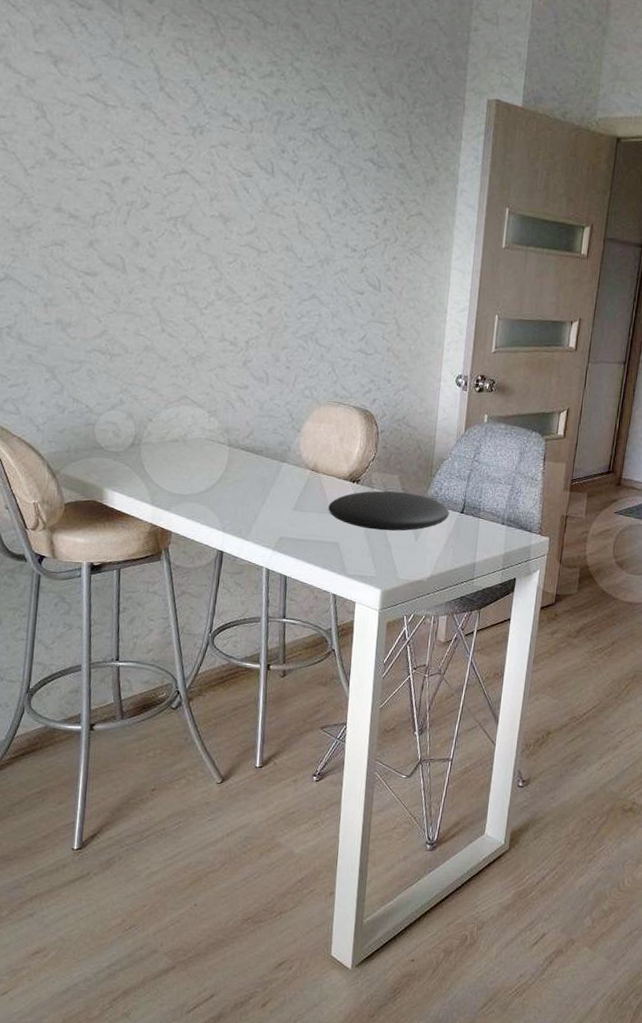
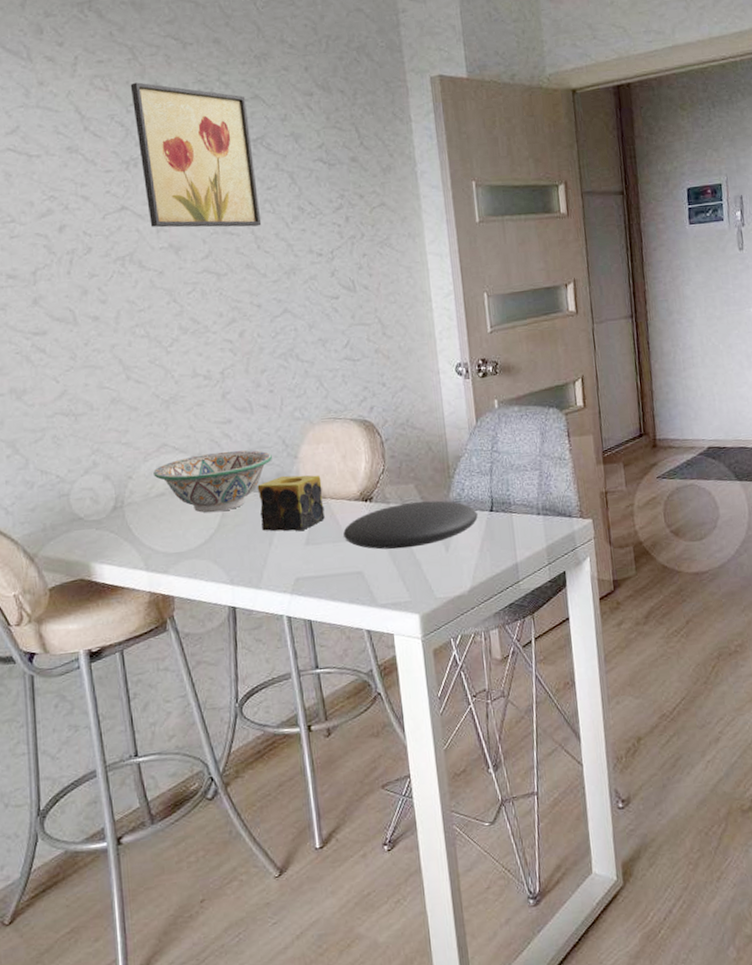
decorative bowl: none [171,412,279,466] -> present [153,450,273,513]
wall art: none [205,52,313,213] -> present [130,82,262,228]
candle: none [258,445,318,497] -> present [257,475,325,532]

